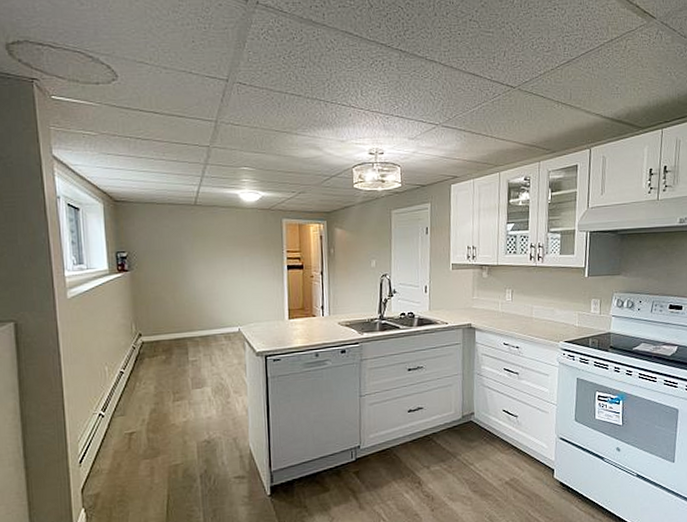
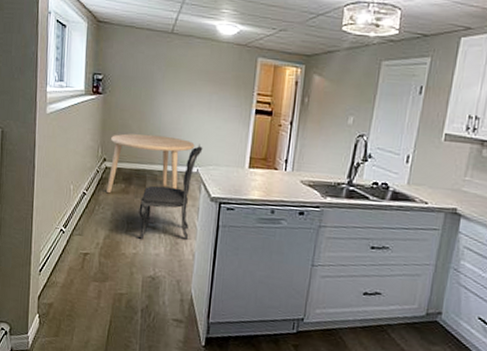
dining table: none [144,302,233,368] -> present [106,133,195,194]
dining chair: none [184,304,242,406] -> present [139,143,203,241]

